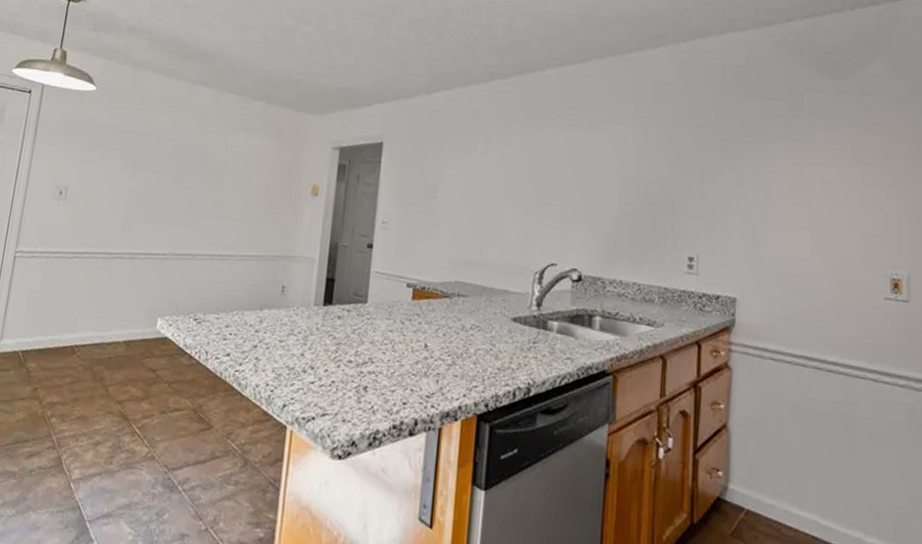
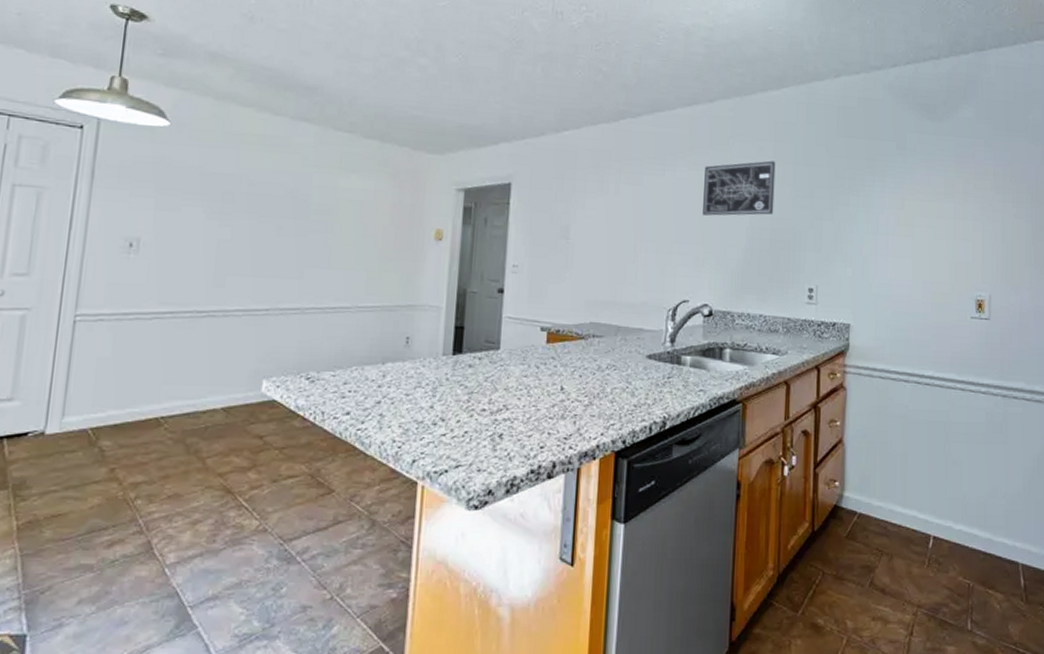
wall art: none [573,121,653,178] -> present [703,160,776,216]

